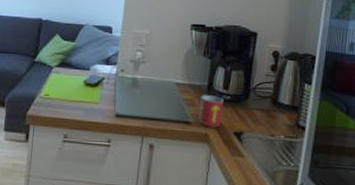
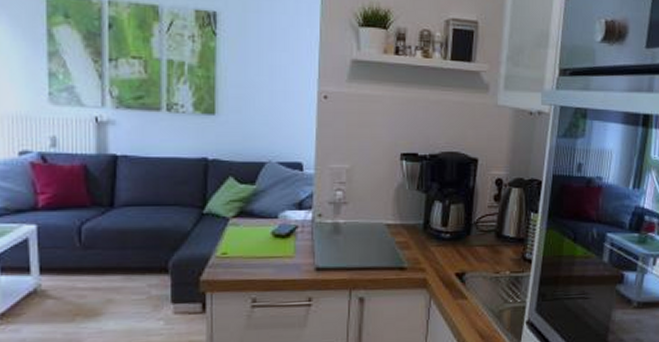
mug: present [198,95,223,128] -> none [415,235,442,271]

